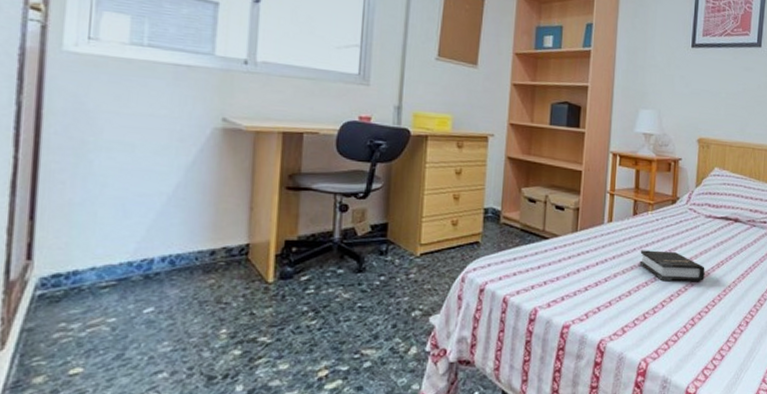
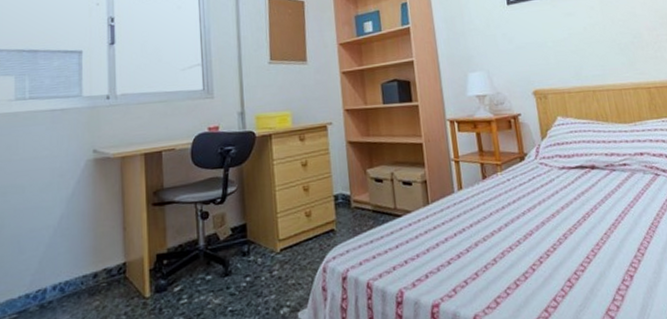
hardback book: present [639,250,705,281] -> none [497,210,572,243]

